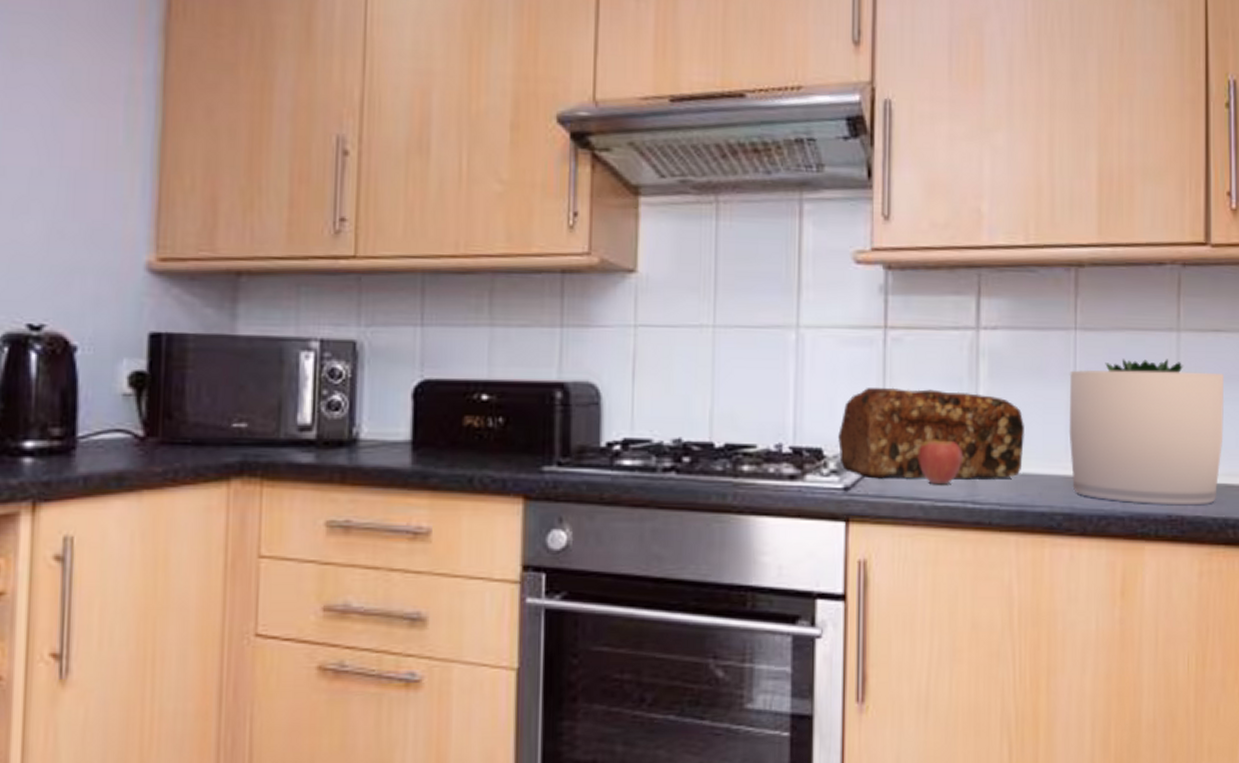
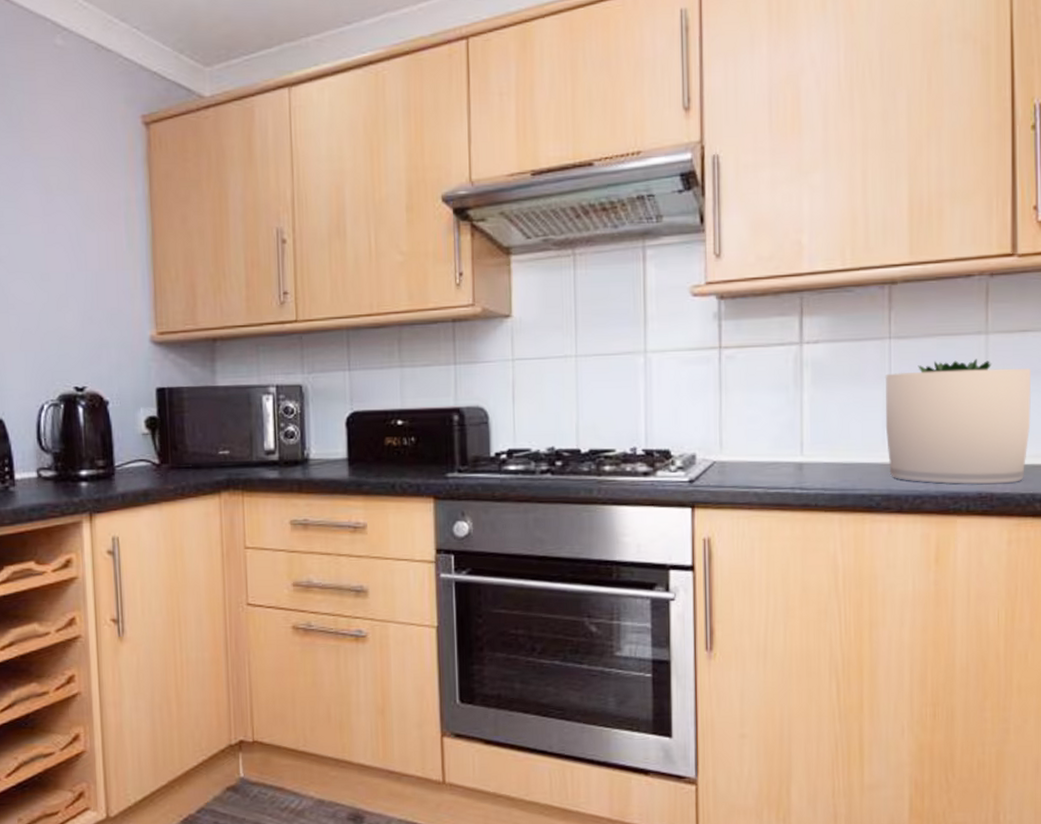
bread loaf: present [838,387,1024,480] -> none [683,397,845,472]
fruit: present [917,428,963,485] -> none [751,429,790,475]

